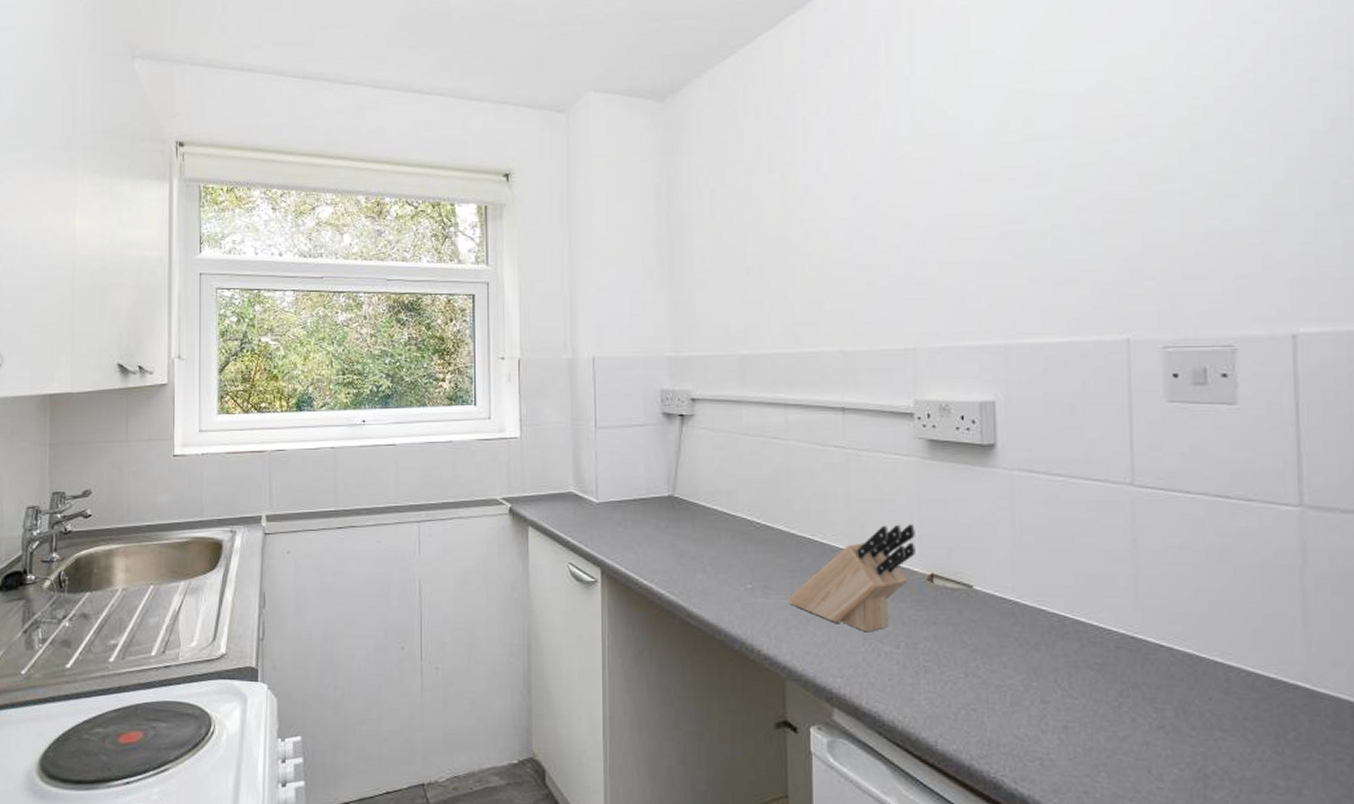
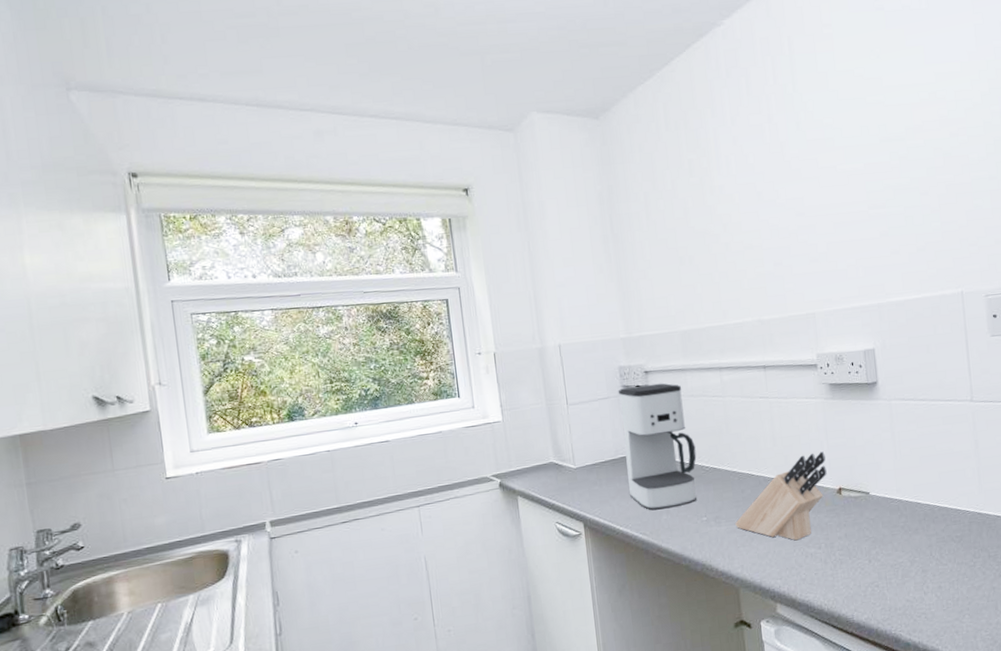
coffee maker: none [656,415,746,567] -> present [618,383,697,510]

